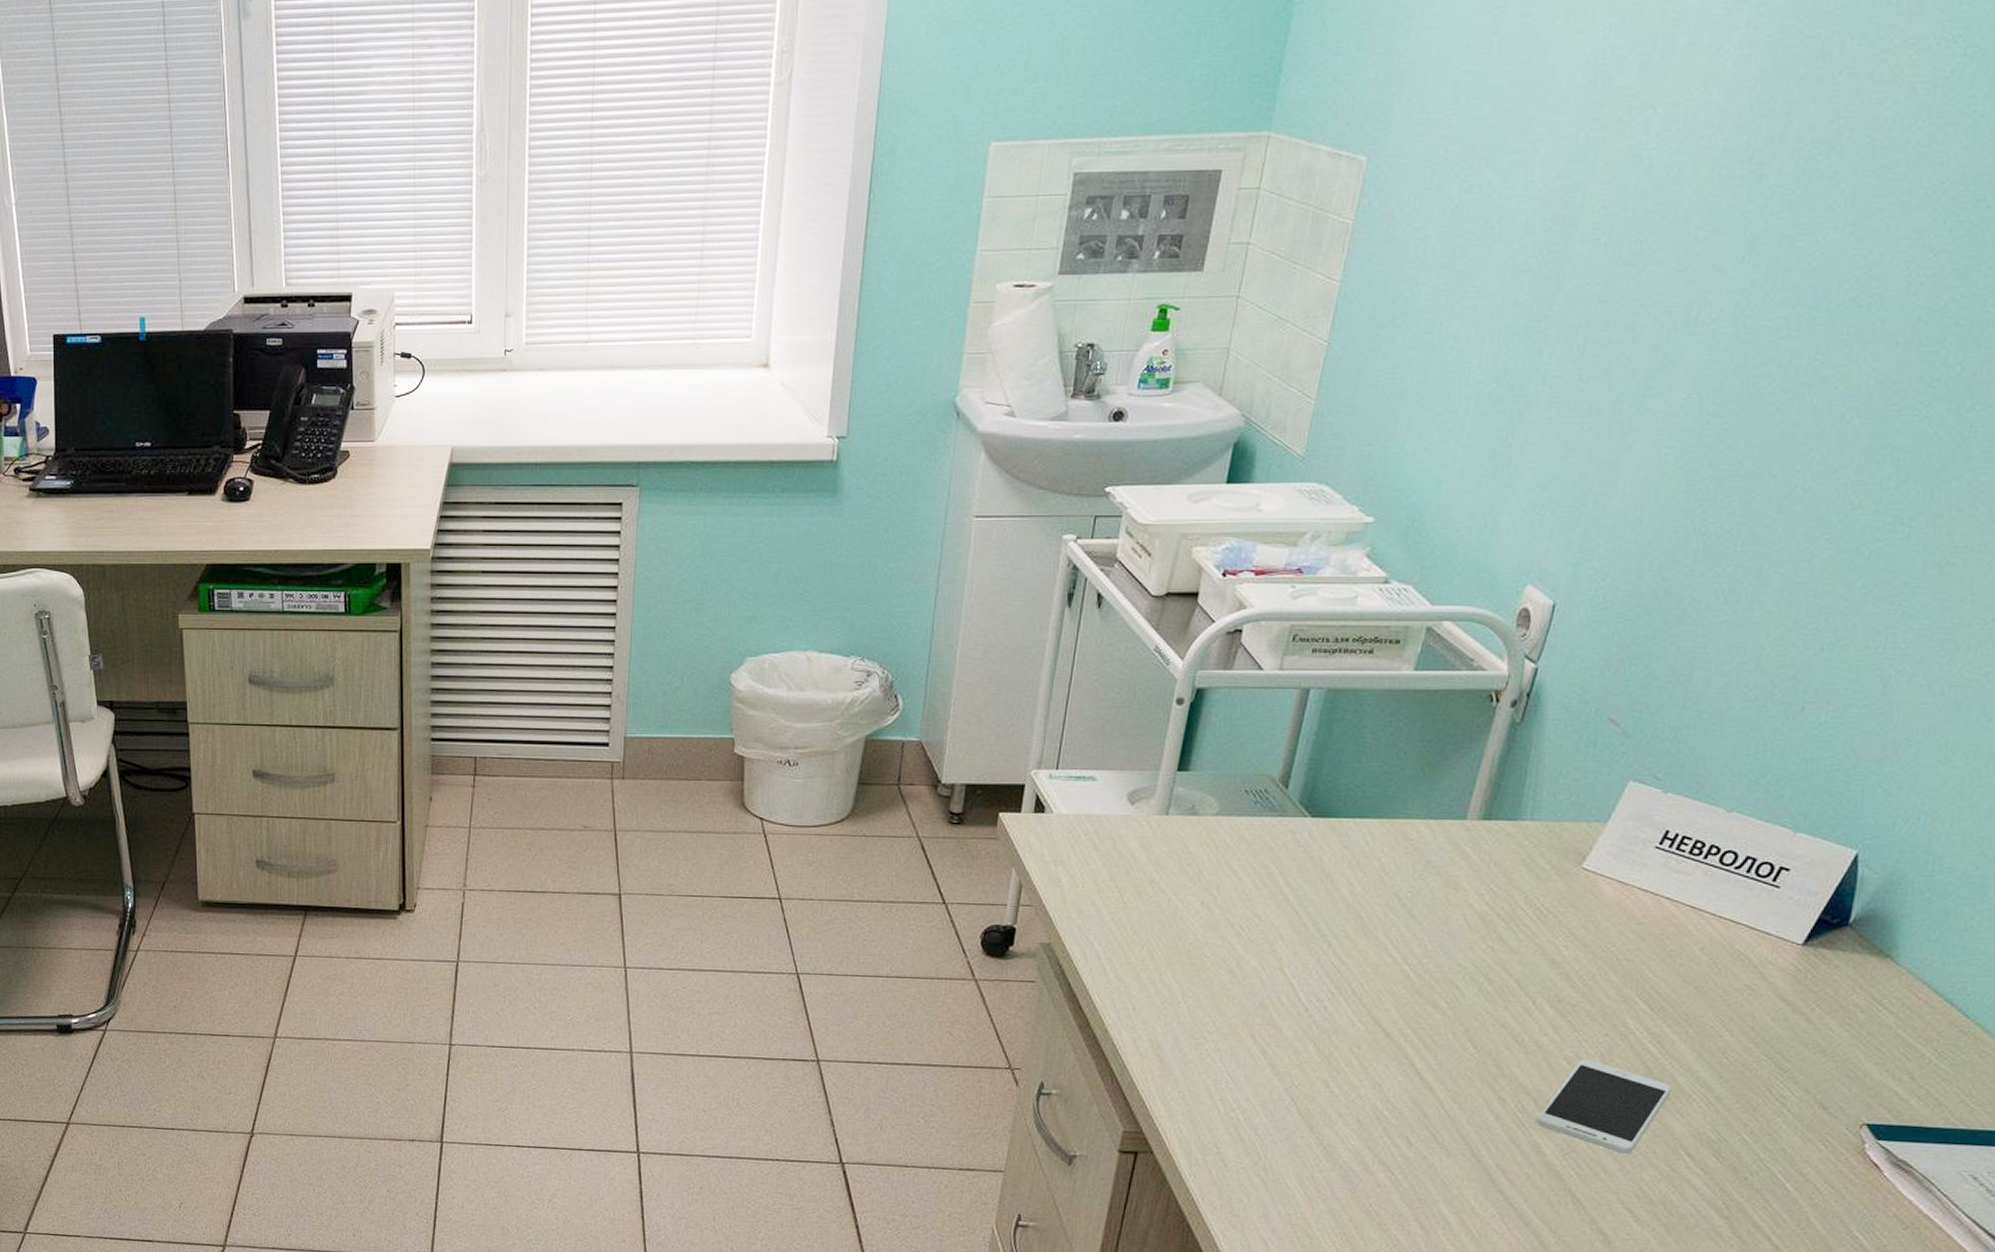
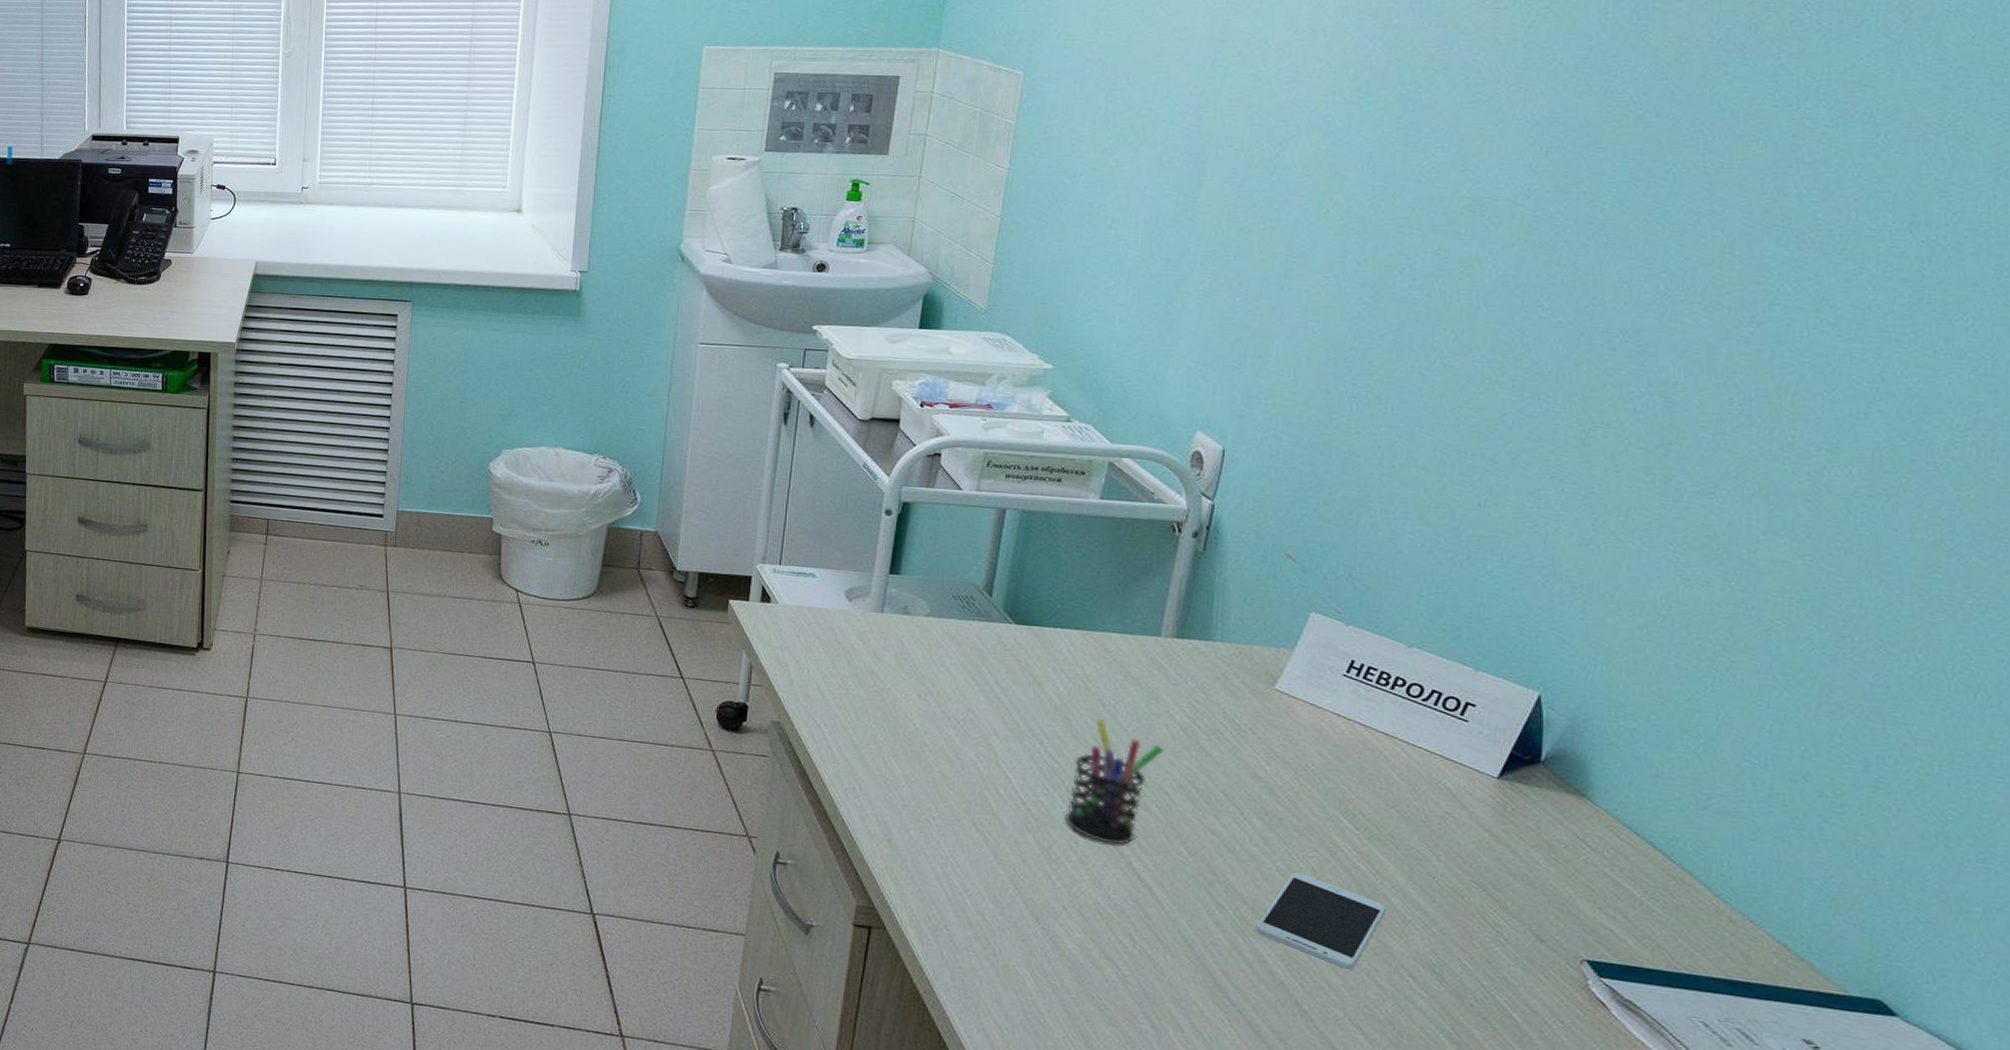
pen holder: none [1347,913,1459,1046] -> present [1064,718,1164,846]

